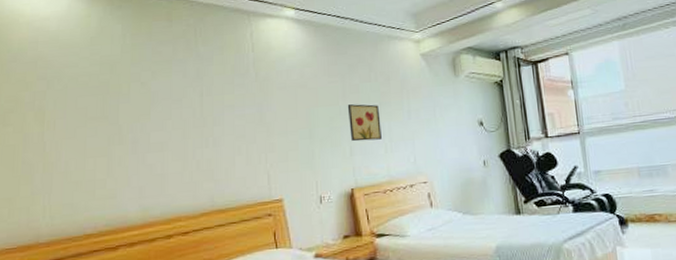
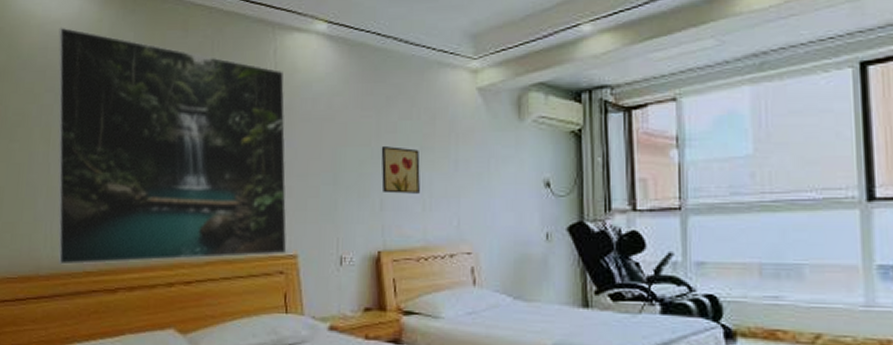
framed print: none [48,23,273,231] -> present [57,27,287,265]

